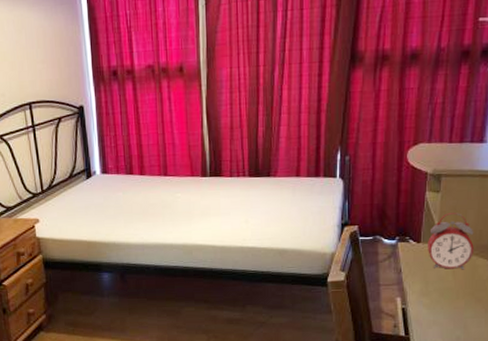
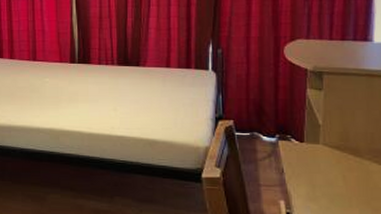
alarm clock: present [428,213,474,270] -> none [312,113,366,175]

